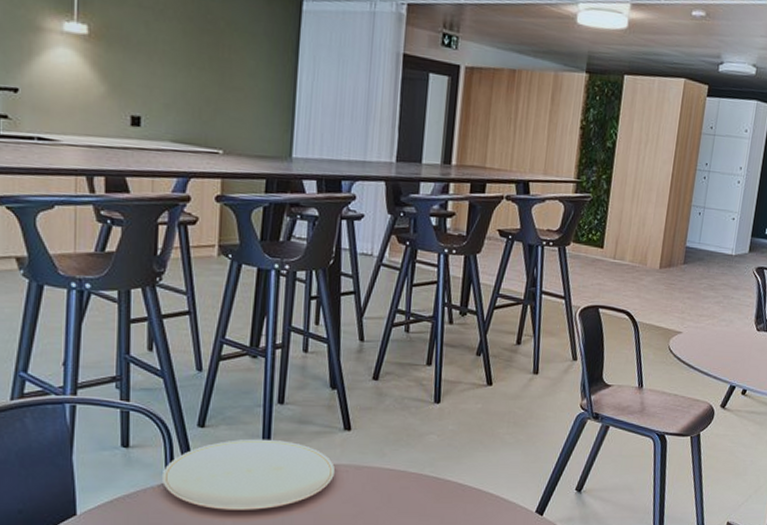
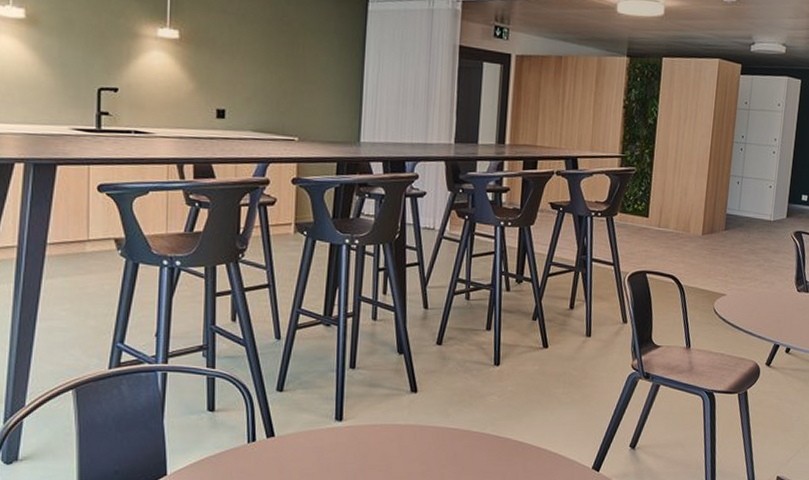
plate: present [161,438,335,510] -> none [244,401,403,469]

